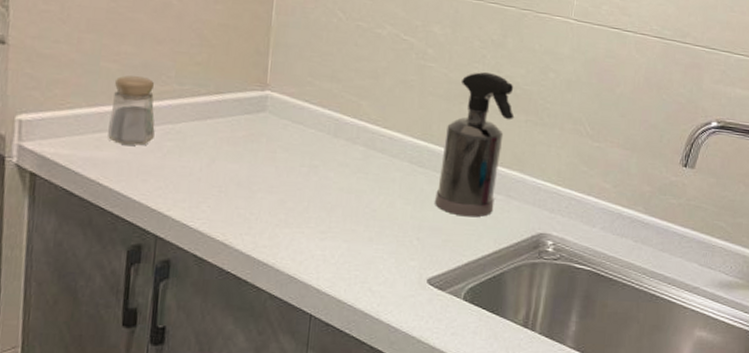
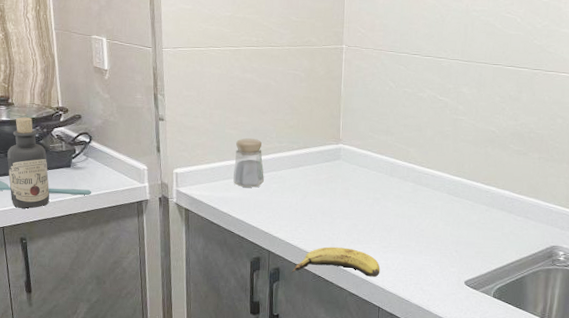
banana: none [187,231,315,273] -> present [291,246,380,277]
spray bottle: present [435,72,515,217] -> none [468,121,530,234]

